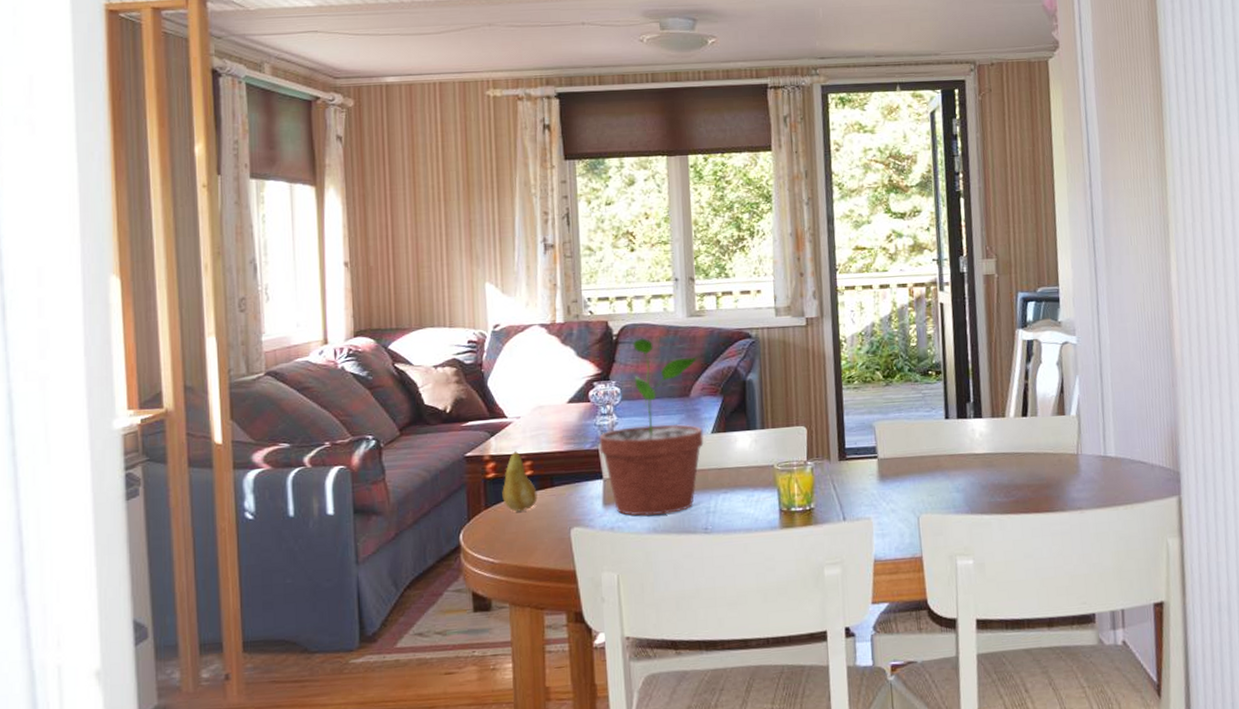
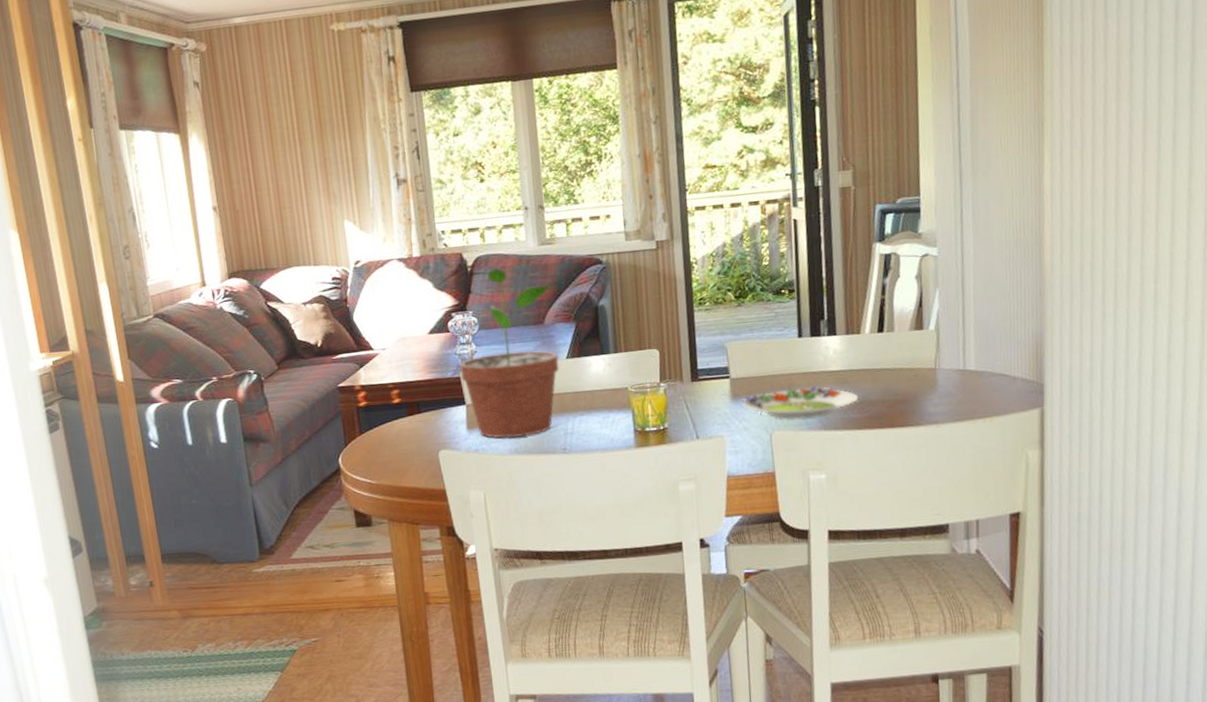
fruit: present [502,451,538,512] -> none [374,381,407,437]
salad plate: none [889,468,1005,502] -> present [742,386,859,420]

